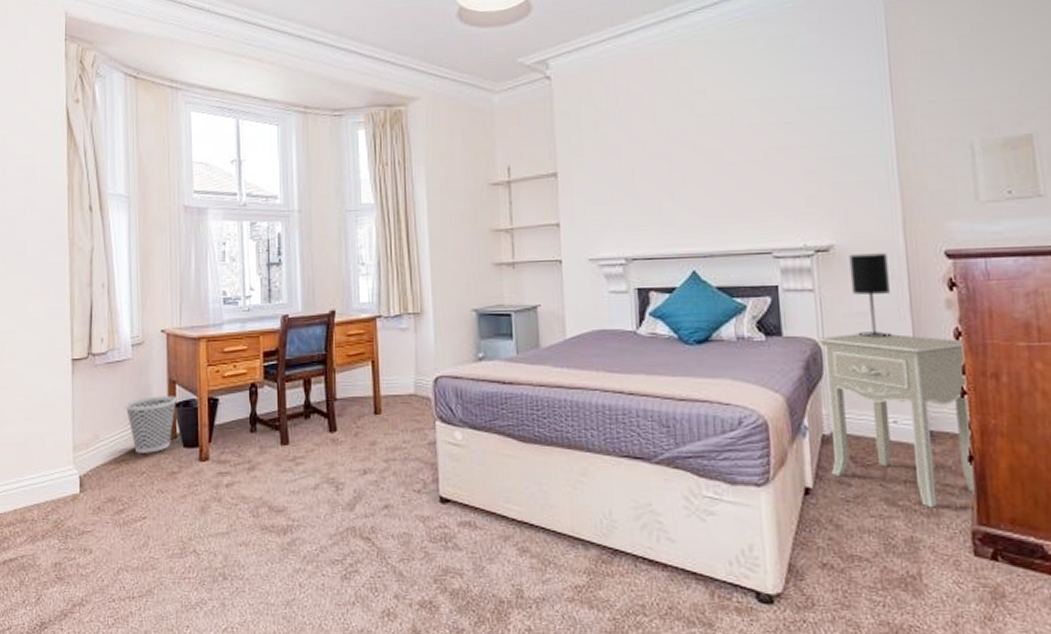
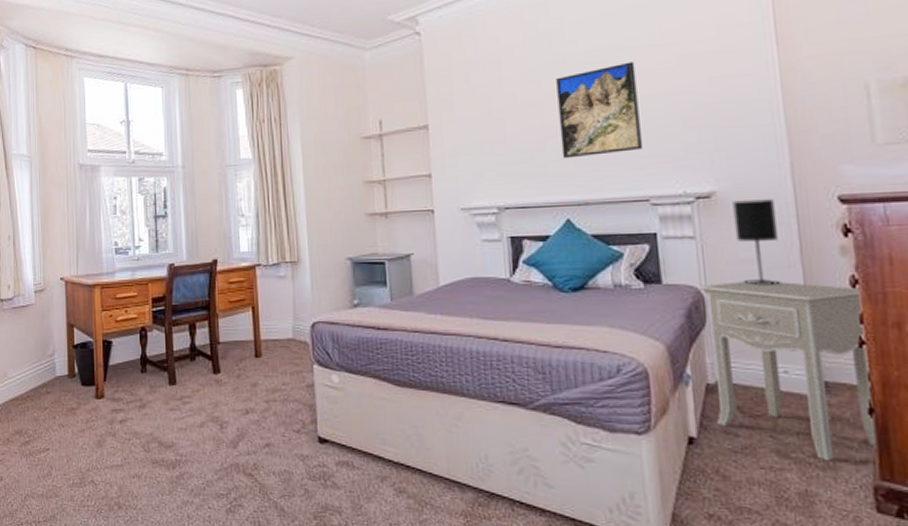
wastebasket: present [125,396,177,453] -> none [29,338,76,390]
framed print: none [684,114,766,210] -> present [556,61,642,159]

